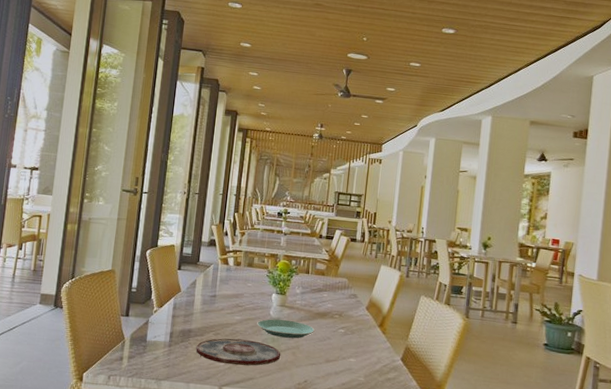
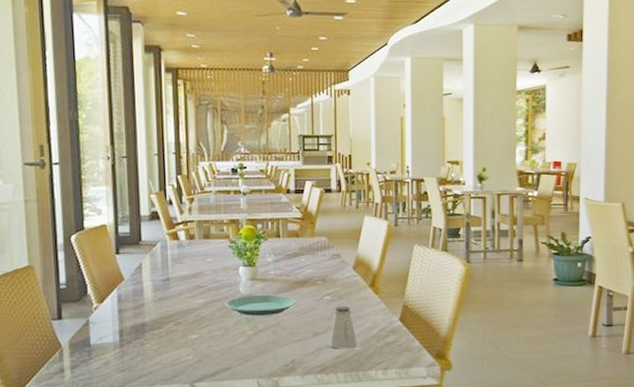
plate: present [196,338,281,366] -> none [154,324,260,357]
saltshaker: none [338,339,362,378] -> present [329,306,357,349]

